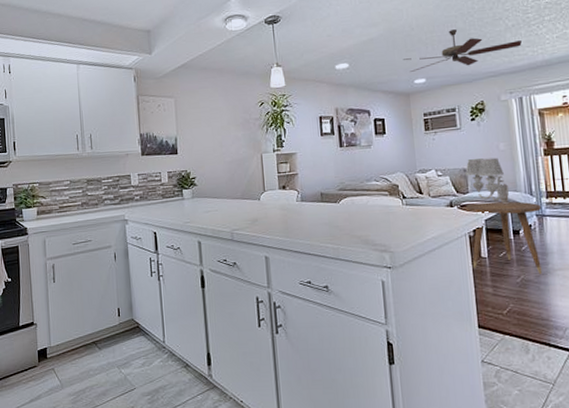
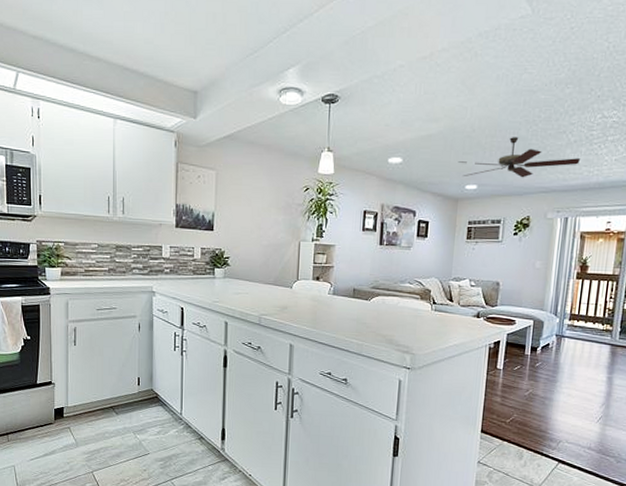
wall sconce: present [465,157,509,205] -> none [498,274,536,322]
side table: present [465,201,542,274] -> none [488,316,562,390]

